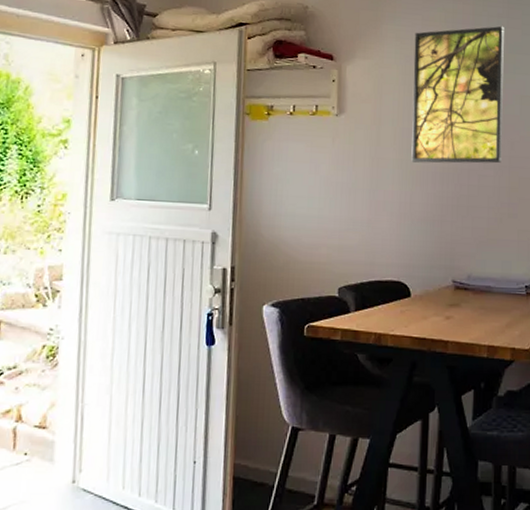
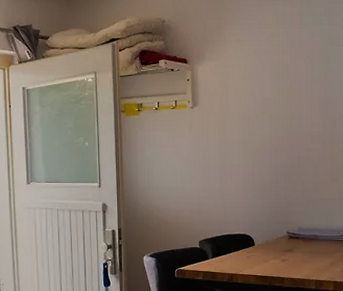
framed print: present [411,26,504,164] -> none [251,23,326,141]

